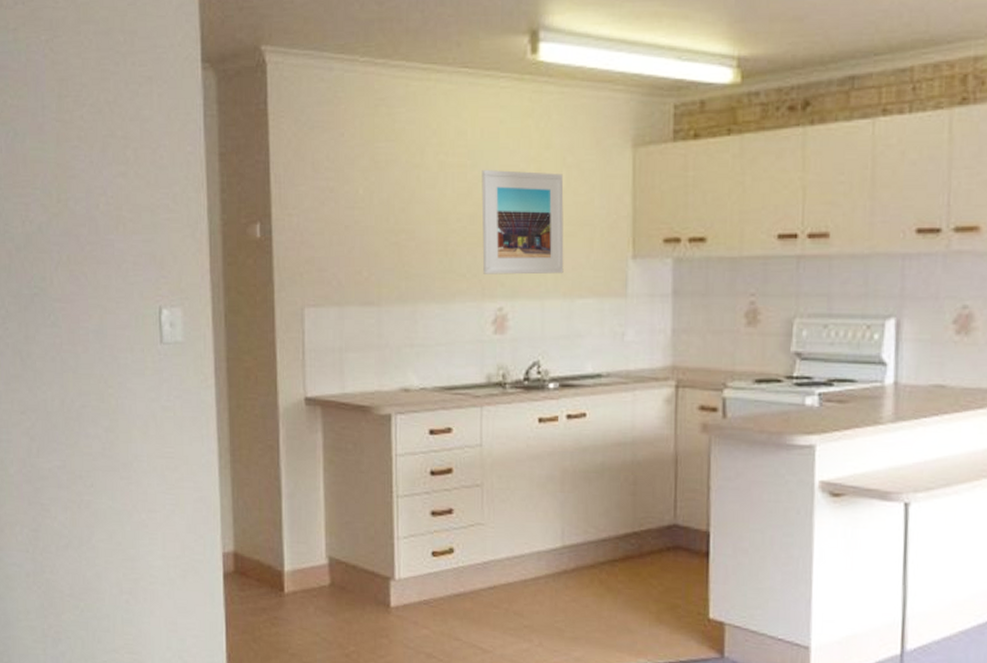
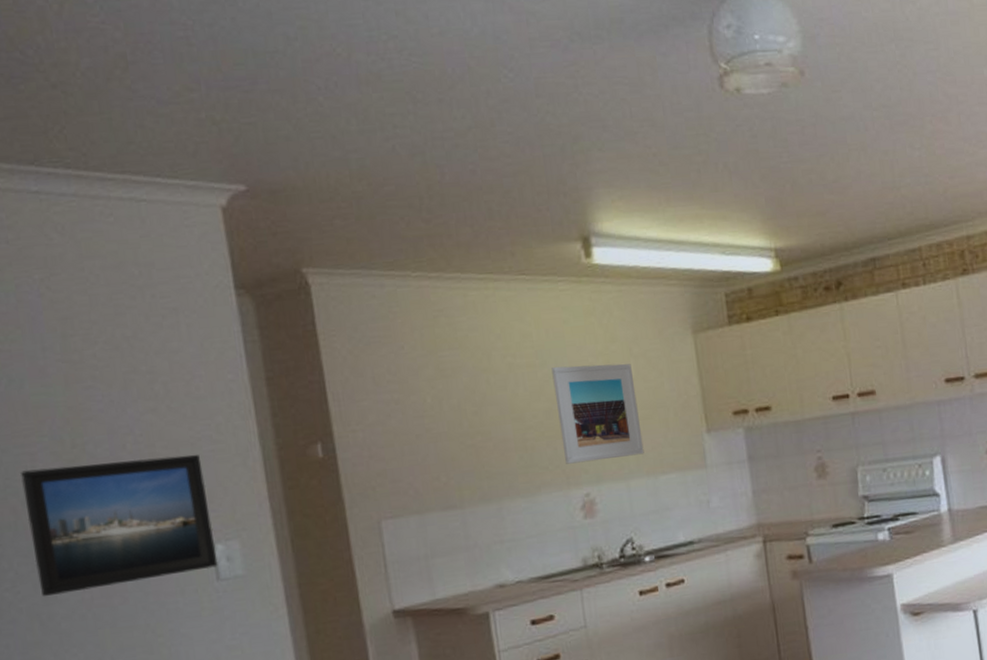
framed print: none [17,219,162,336] -> present [21,454,218,597]

